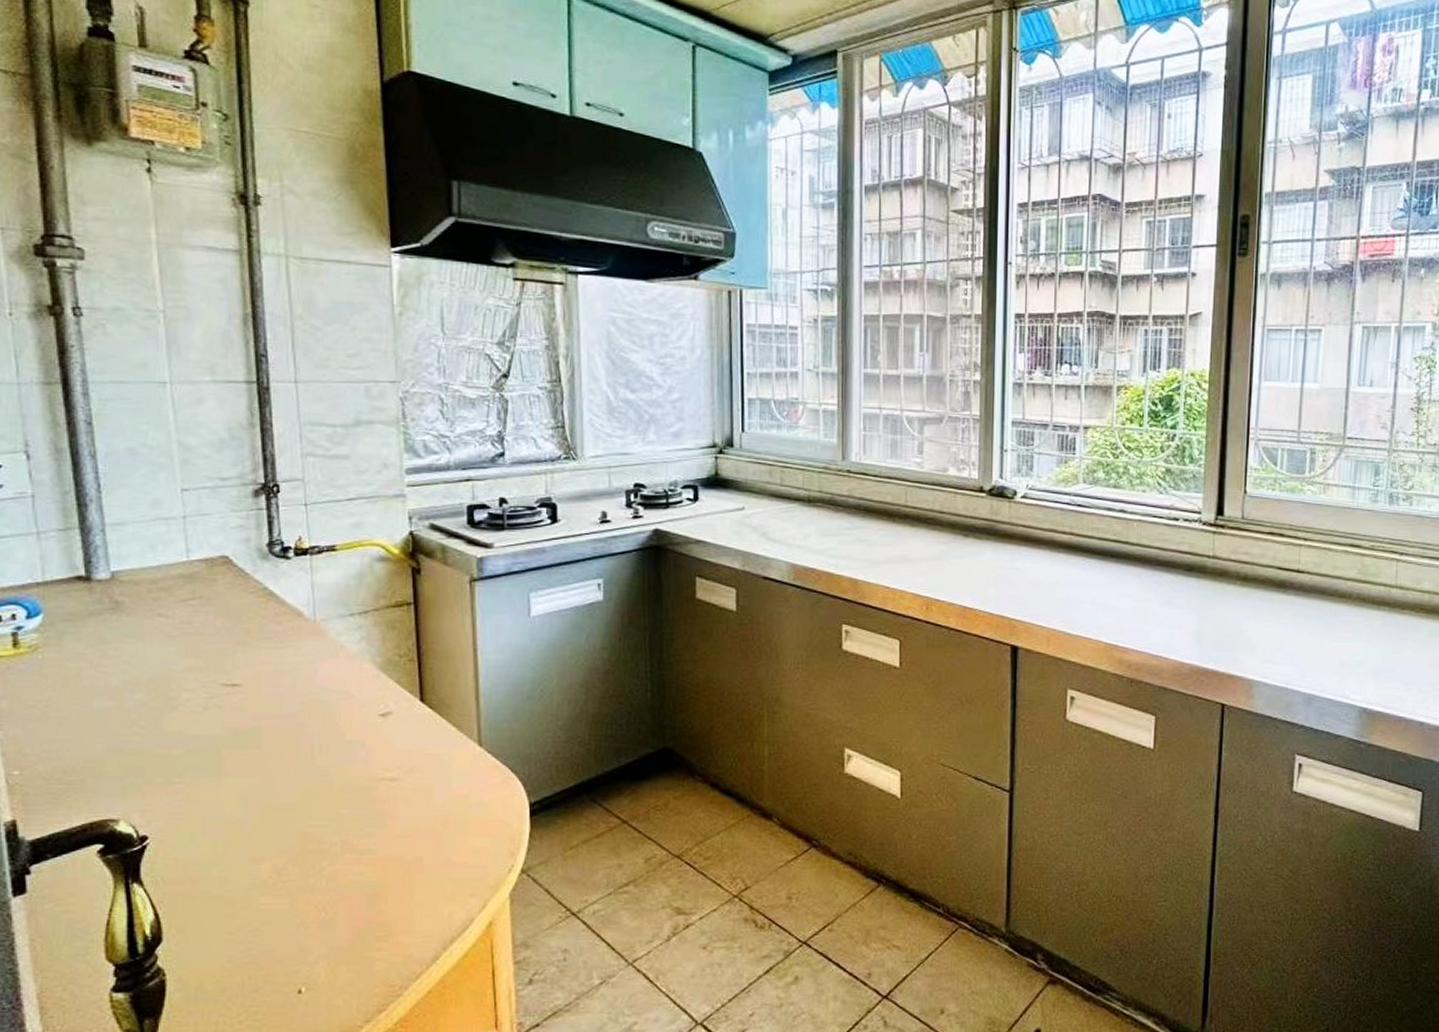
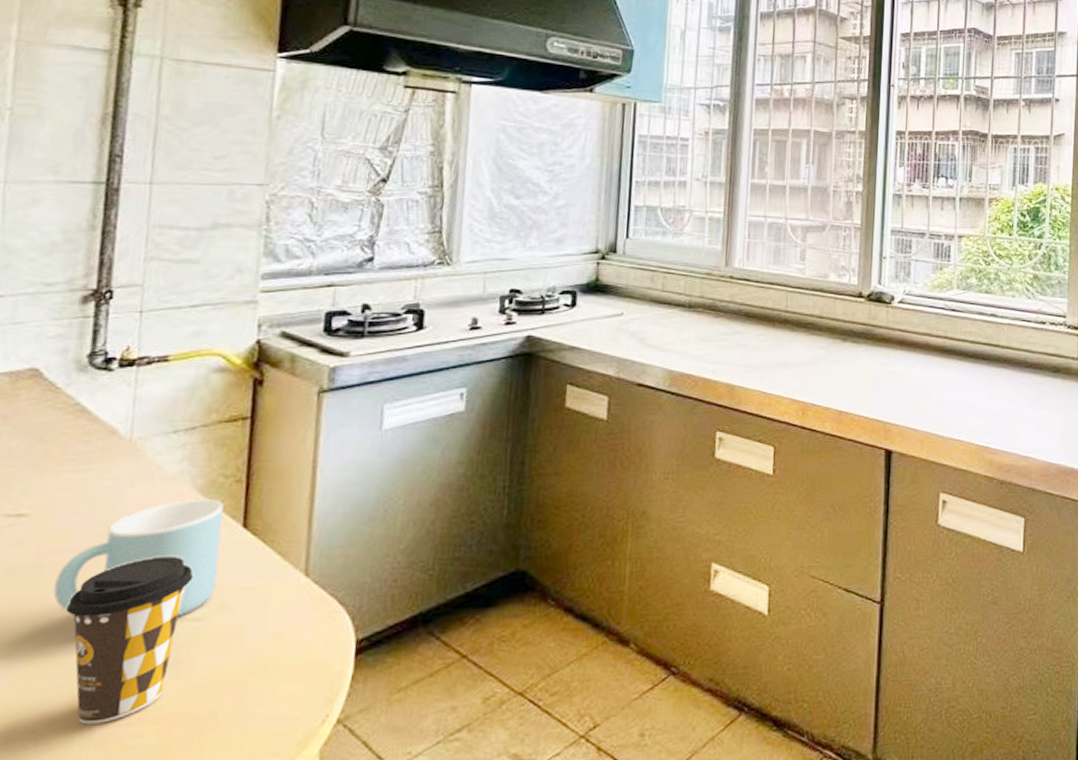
mug: none [273,674,405,777] -> present [53,498,224,617]
coffee cup: none [286,725,385,862] -> present [66,556,194,724]

